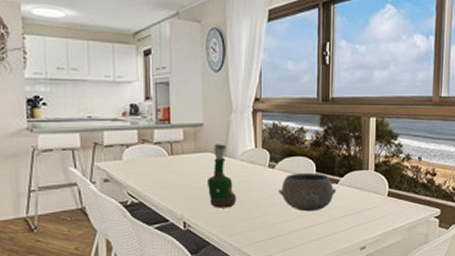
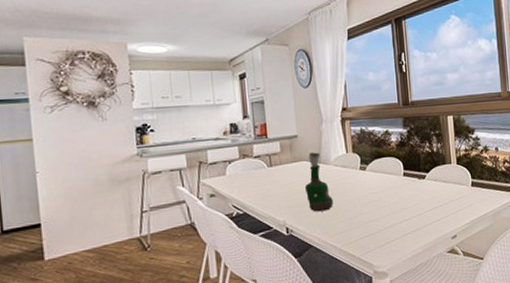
bowl: present [278,172,337,212] -> none [371,171,425,208]

